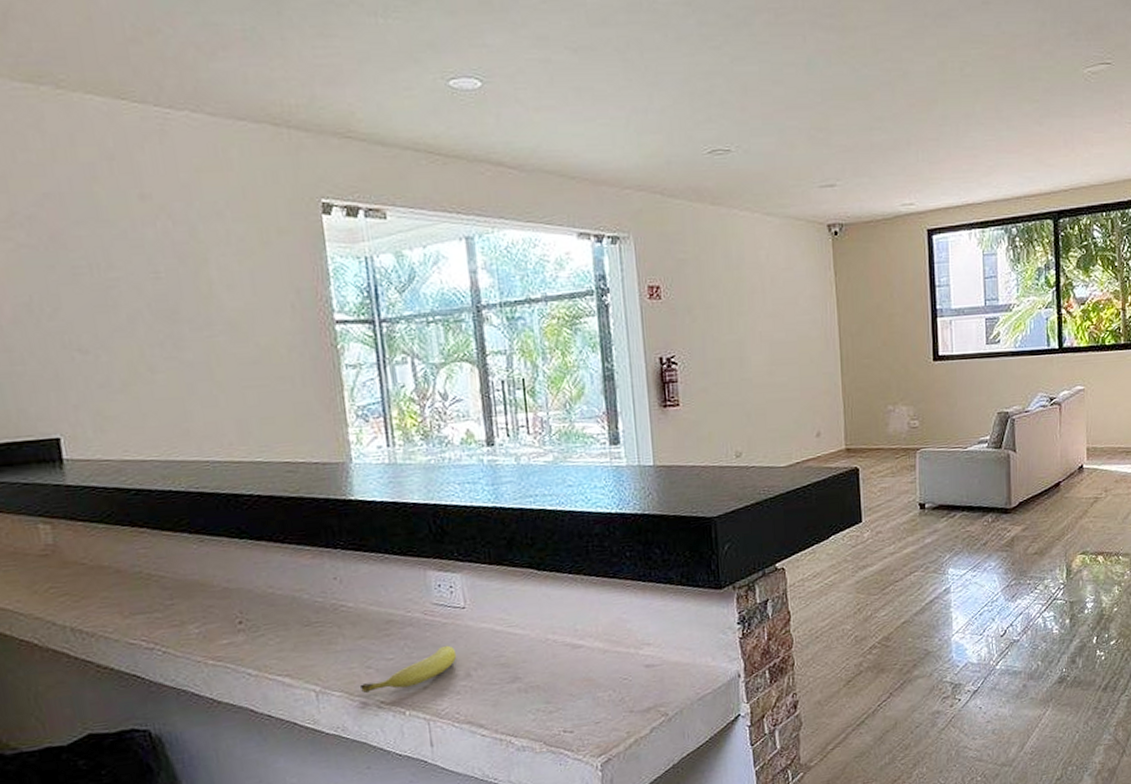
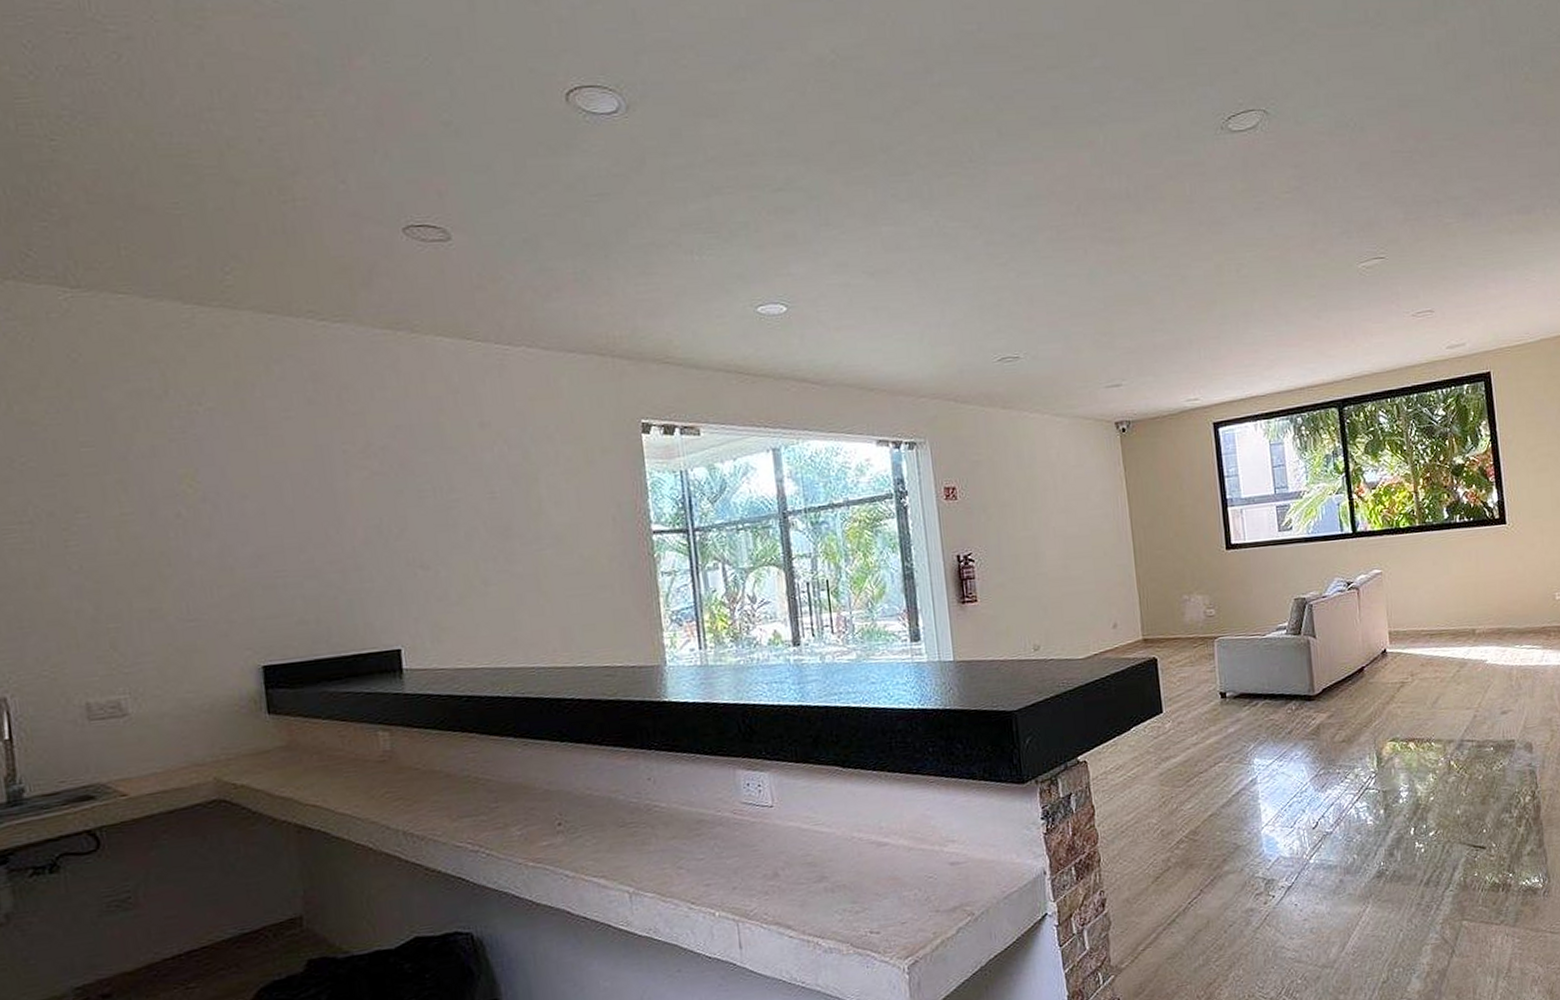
fruit: present [360,645,457,694] -> none [672,844,765,895]

